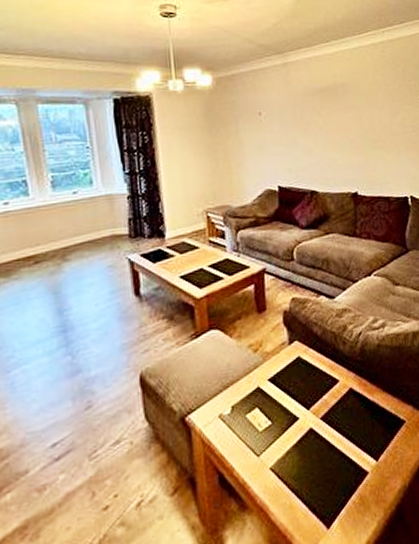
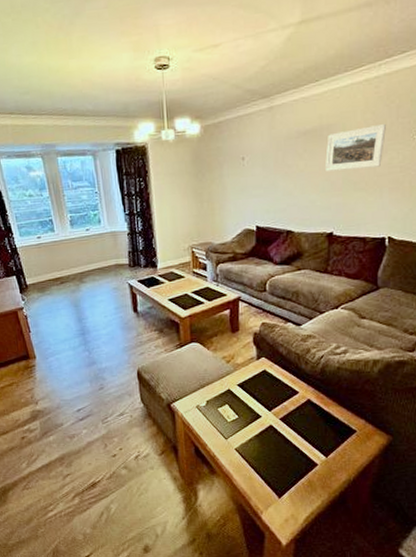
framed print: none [343,85,396,129] -> present [324,123,387,172]

